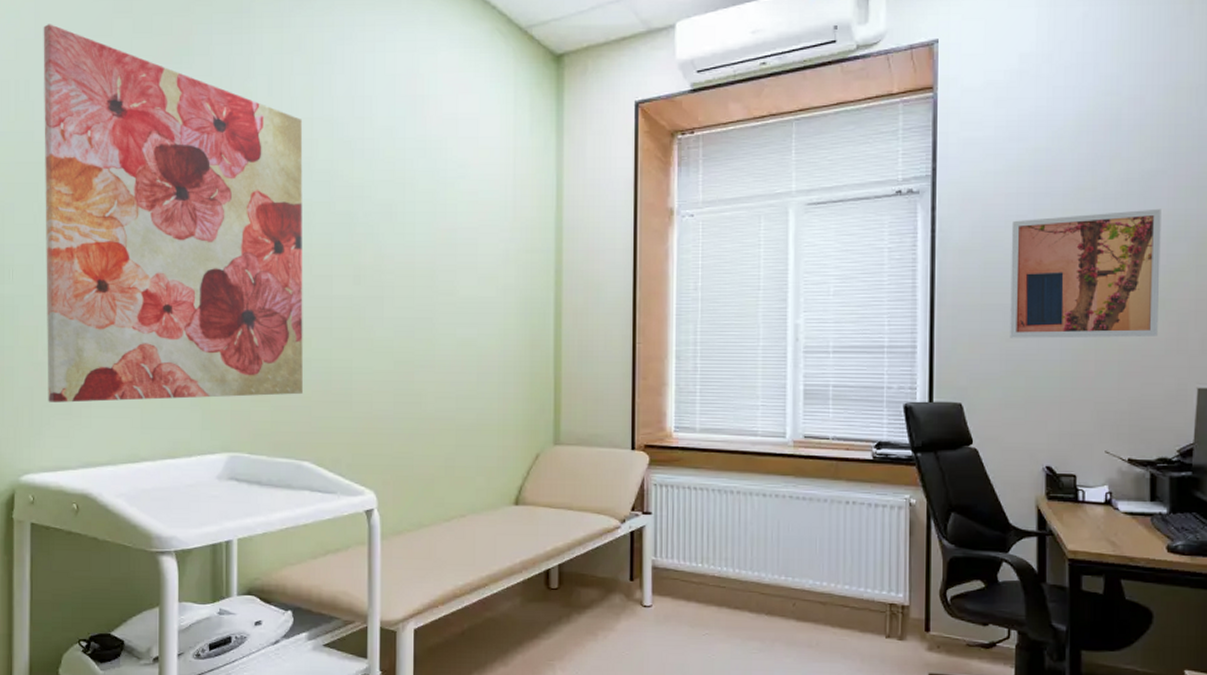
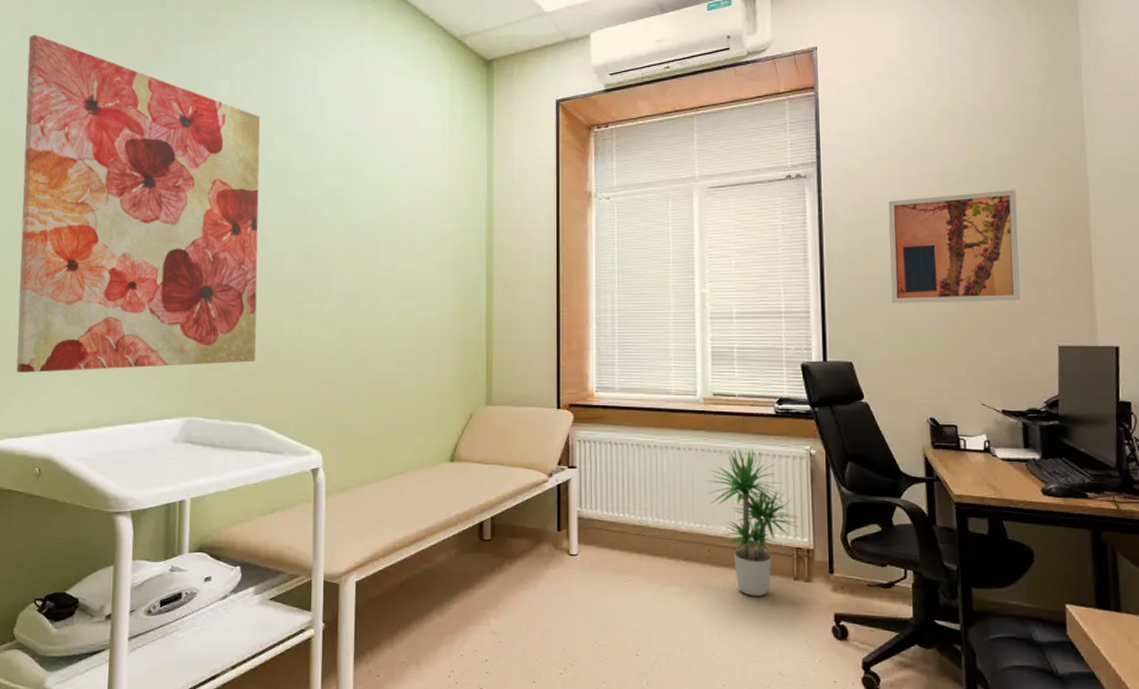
potted plant: none [795,495,895,654] -> present [708,448,799,596]

